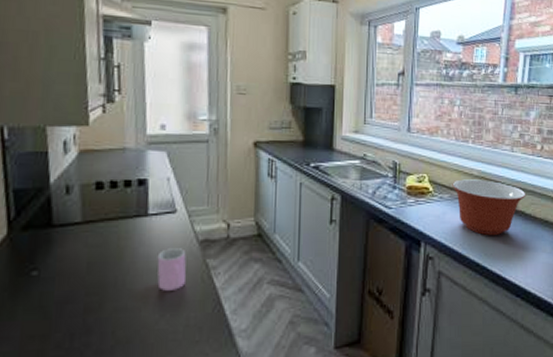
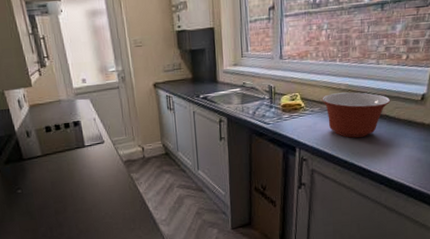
cup: present [157,248,187,291] -> none [96,168,119,197]

